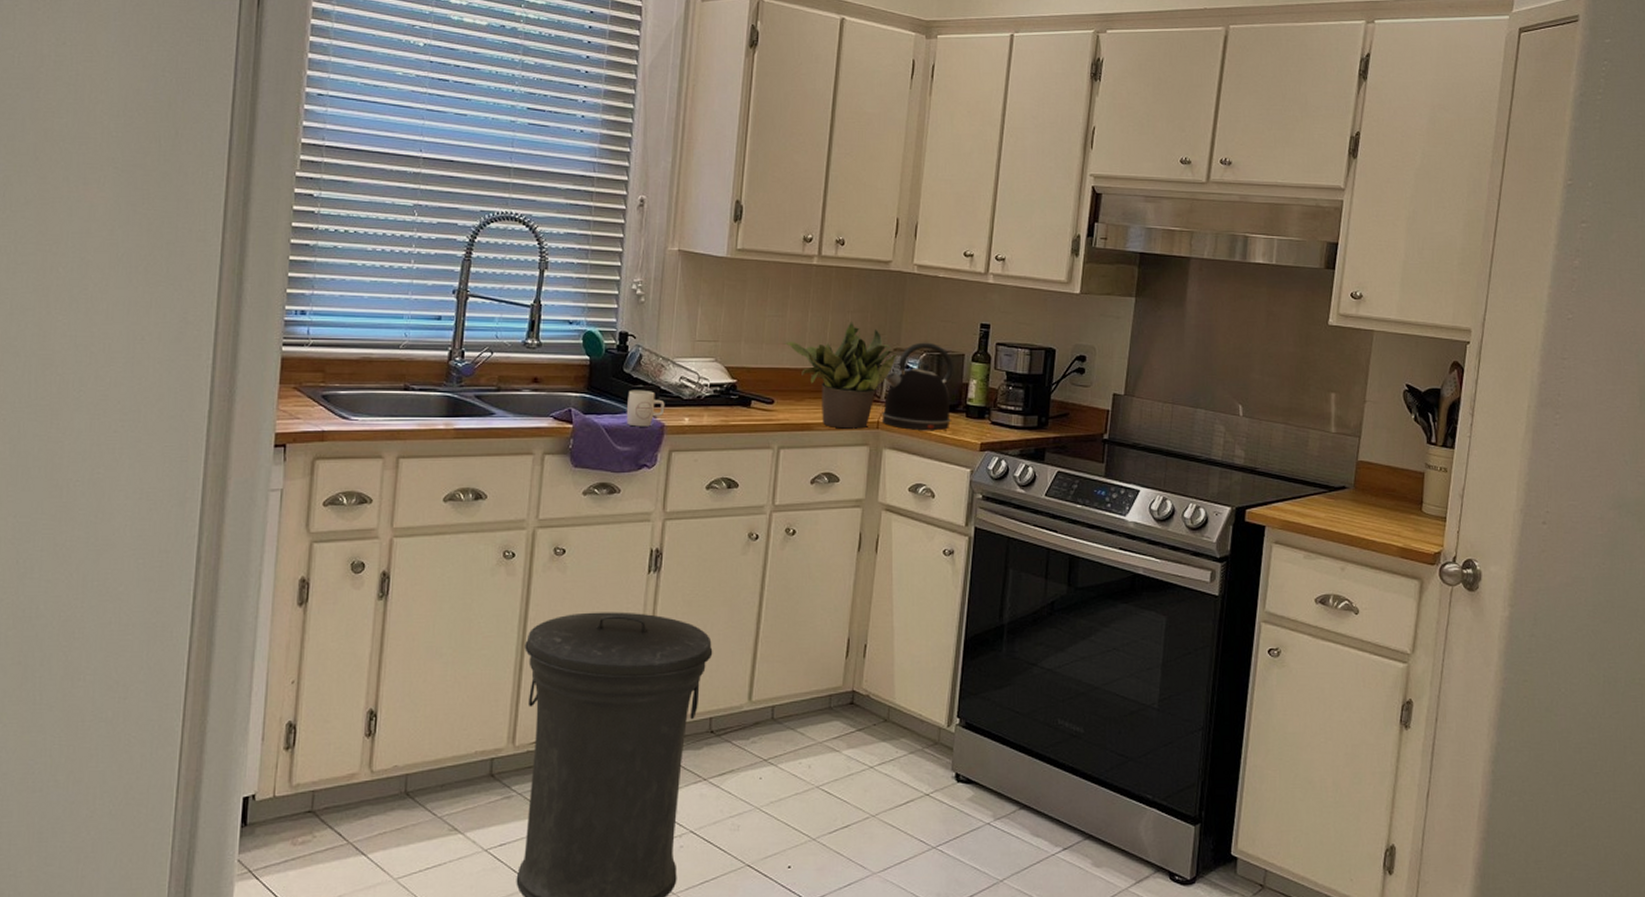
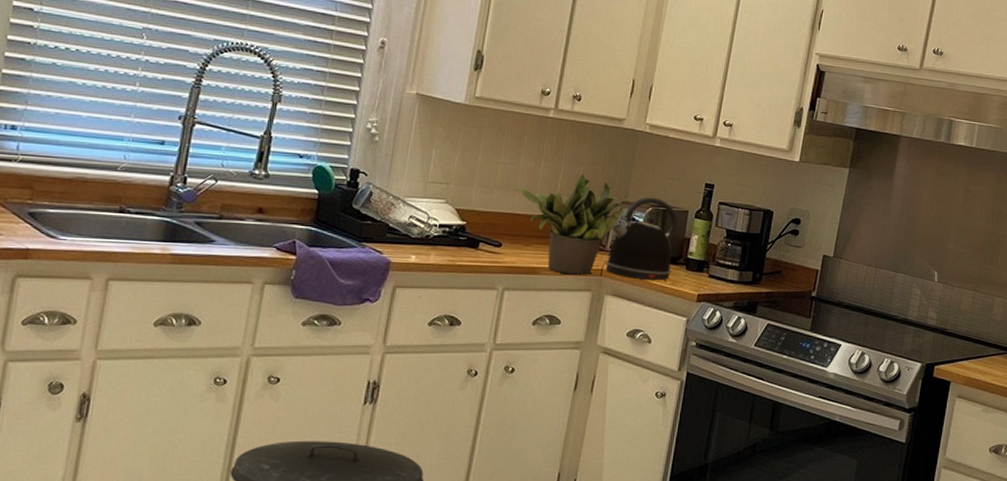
mug: present [626,390,665,427] -> none [351,225,393,262]

